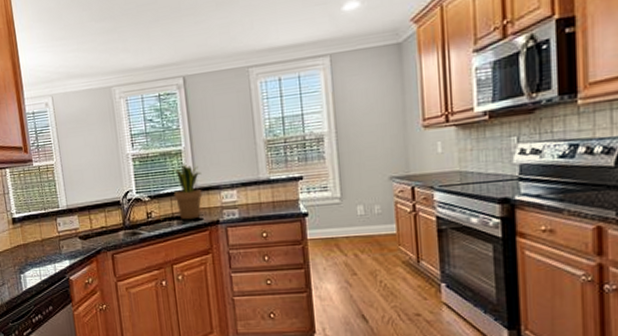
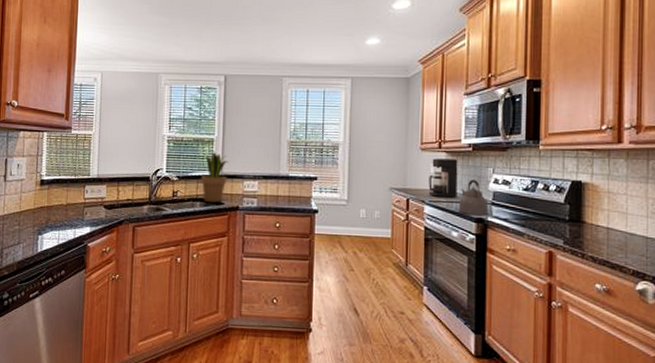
coffee maker: none [436,132,474,181] -> present [428,158,458,198]
kettle: none [476,153,515,197] -> present [458,180,489,216]

